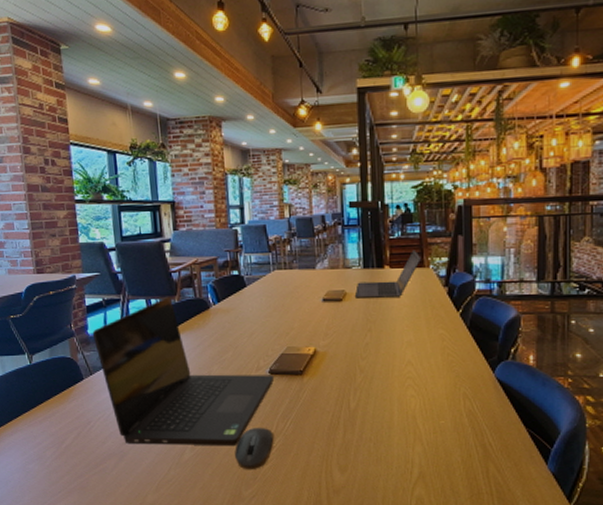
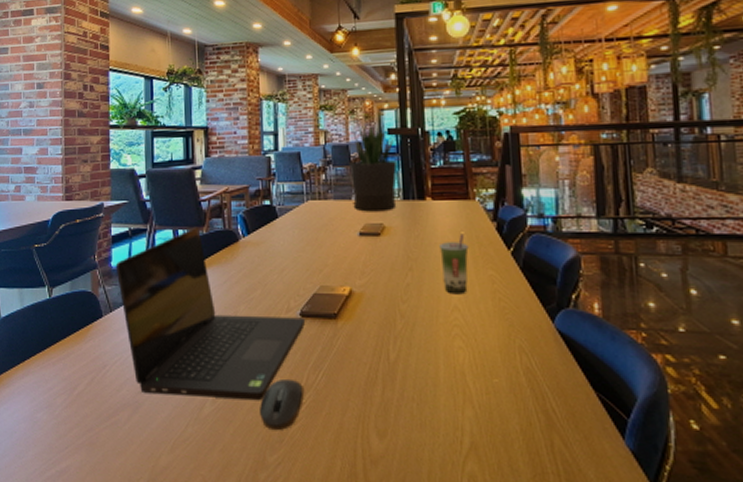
planter: none [313,195,359,280] -> present [349,122,398,212]
laptop: present [355,249,422,300] -> none [395,180,467,234]
beverage cup: none [396,298,422,351] -> present [439,234,469,295]

